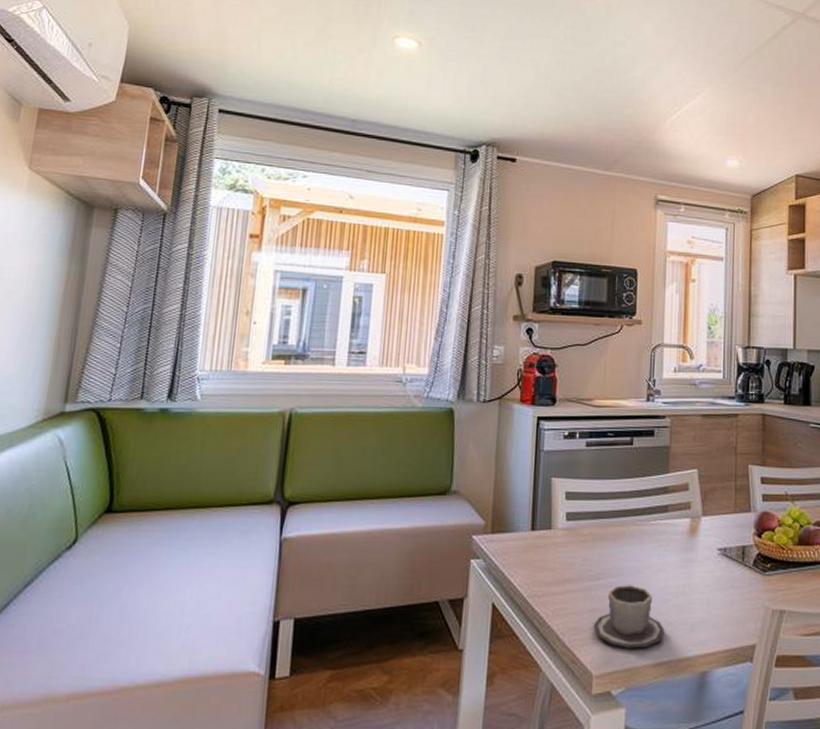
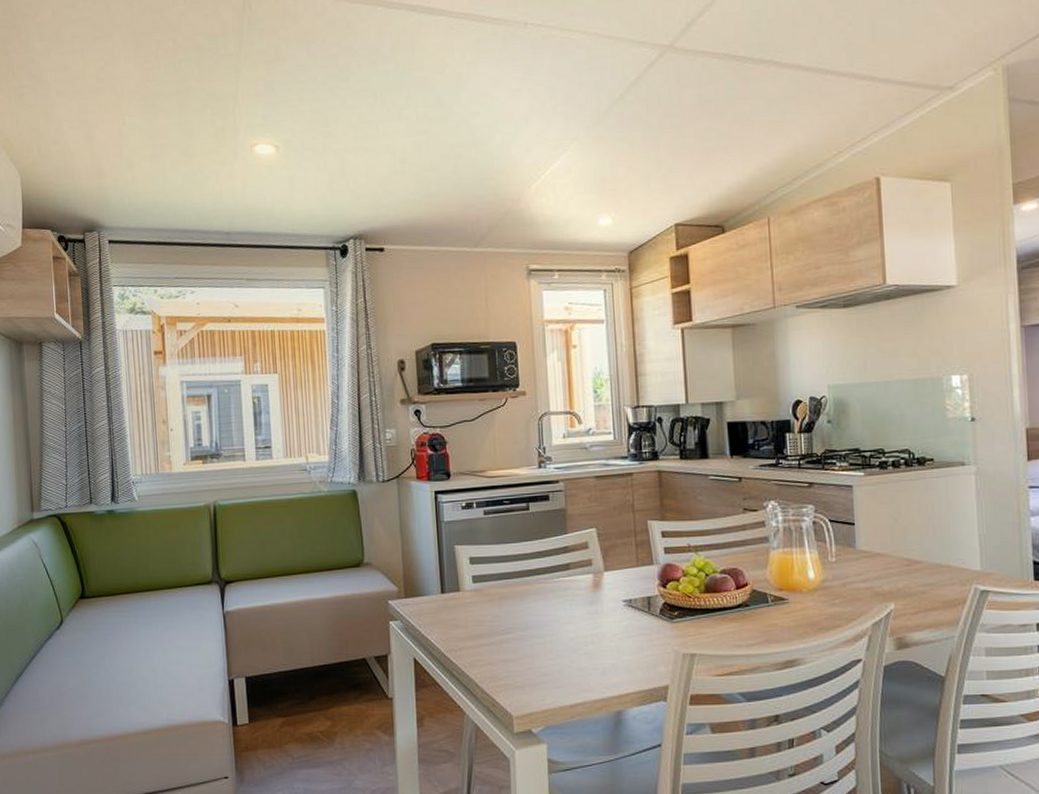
cup: present [593,585,665,649] -> none [508,637,578,693]

